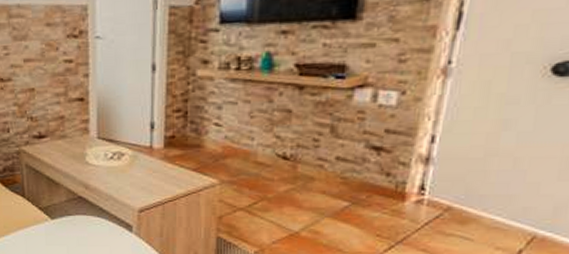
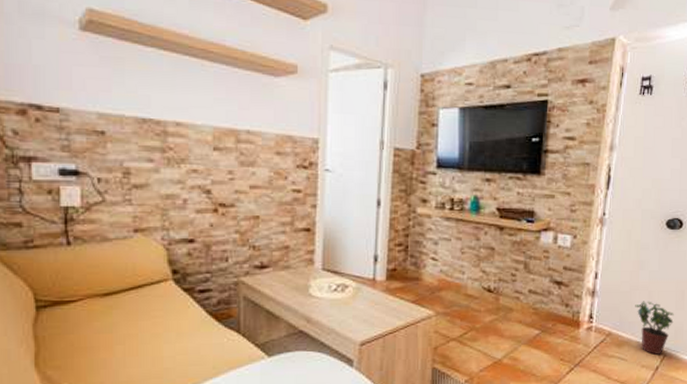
potted plant: none [490,169,554,235] -> present [635,301,674,355]

